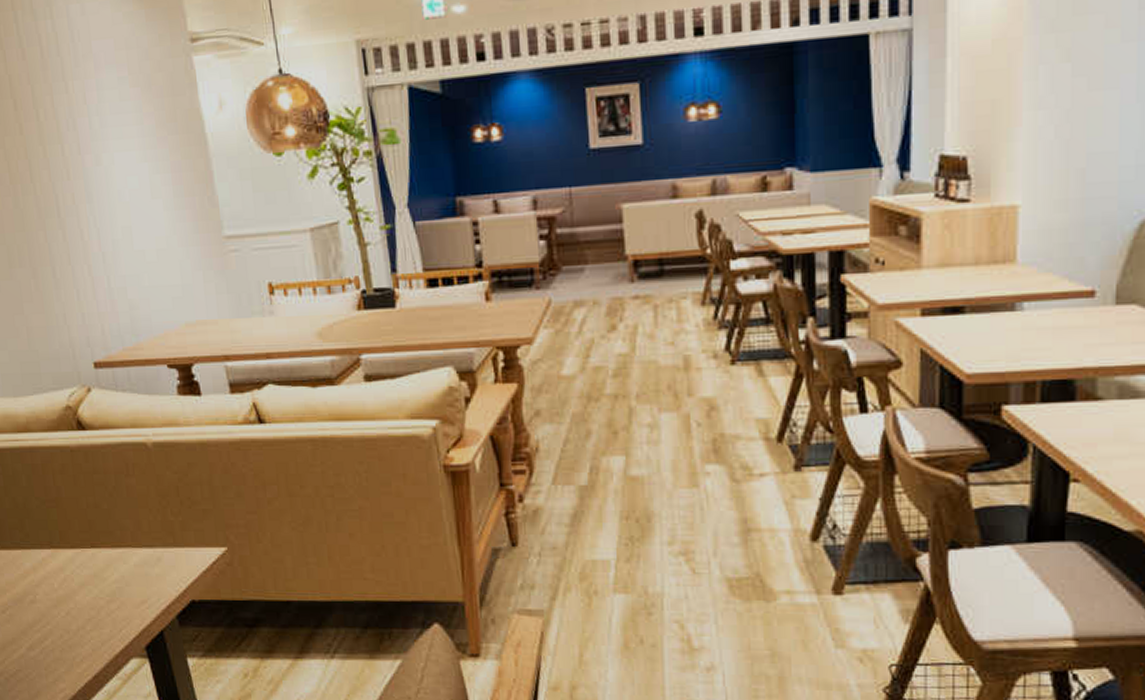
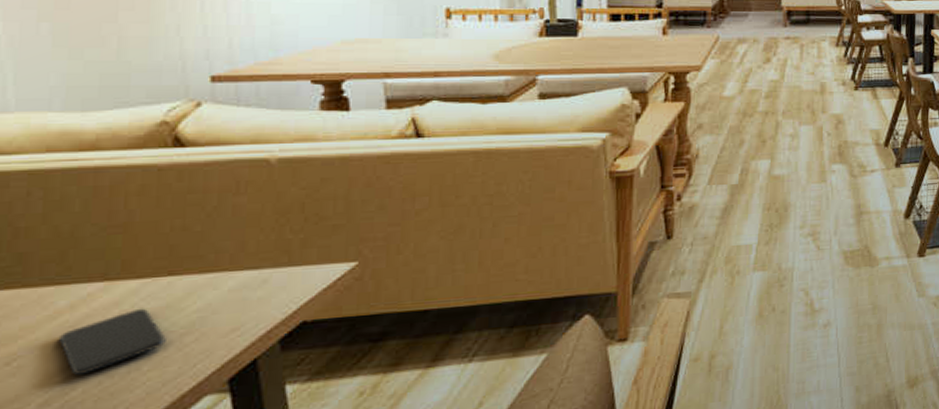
smartphone: none [31,575,98,628] -> present [60,308,166,376]

